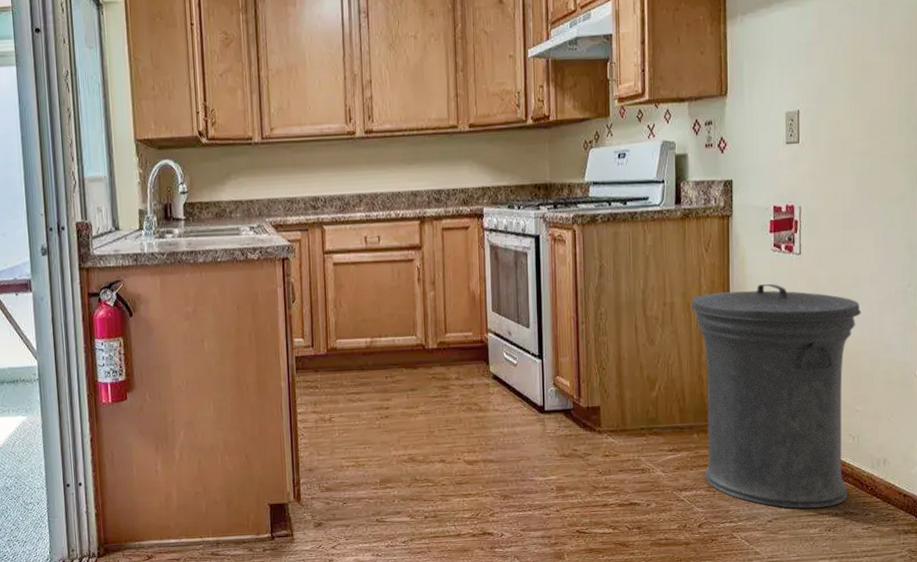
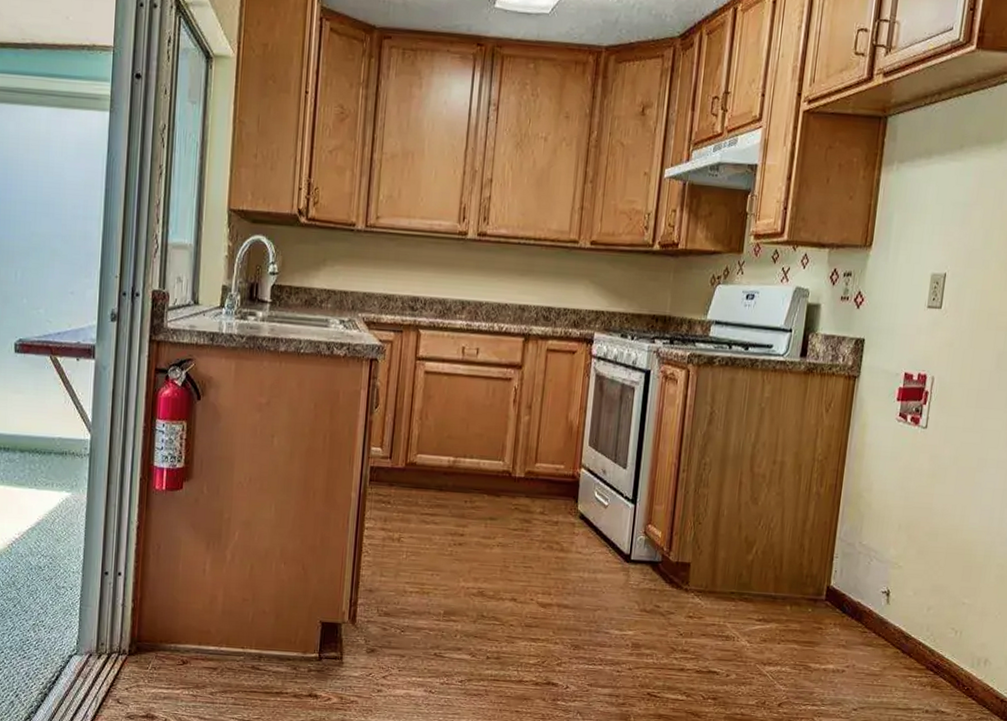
trash can: present [691,283,862,509] -> none [791,454,983,703]

